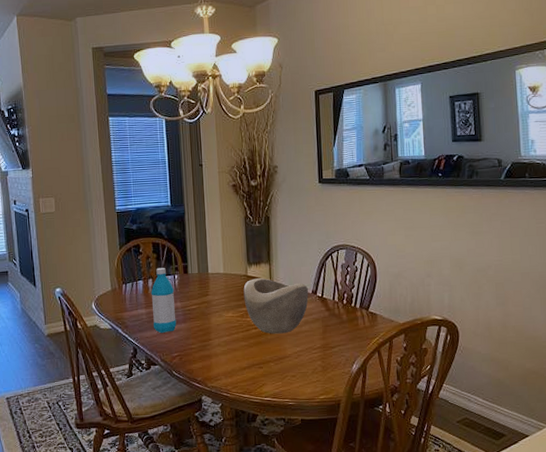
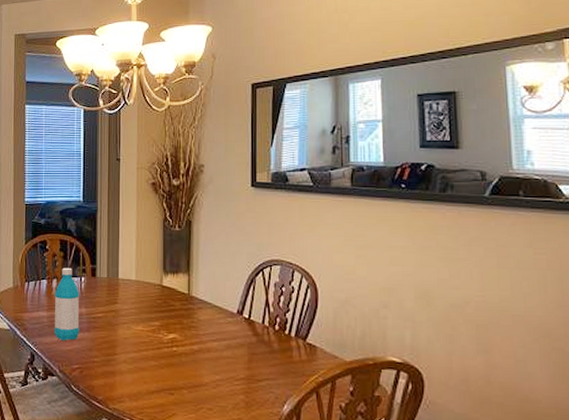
decorative bowl: present [243,278,308,334] -> none [157,289,232,357]

